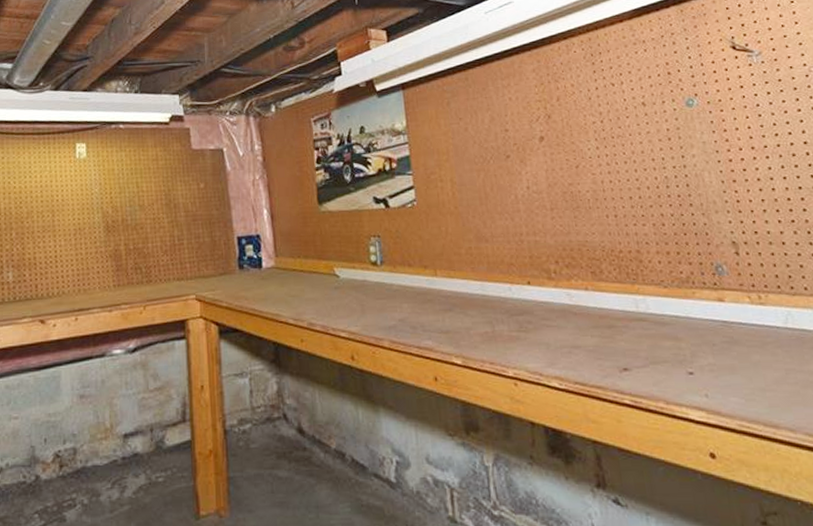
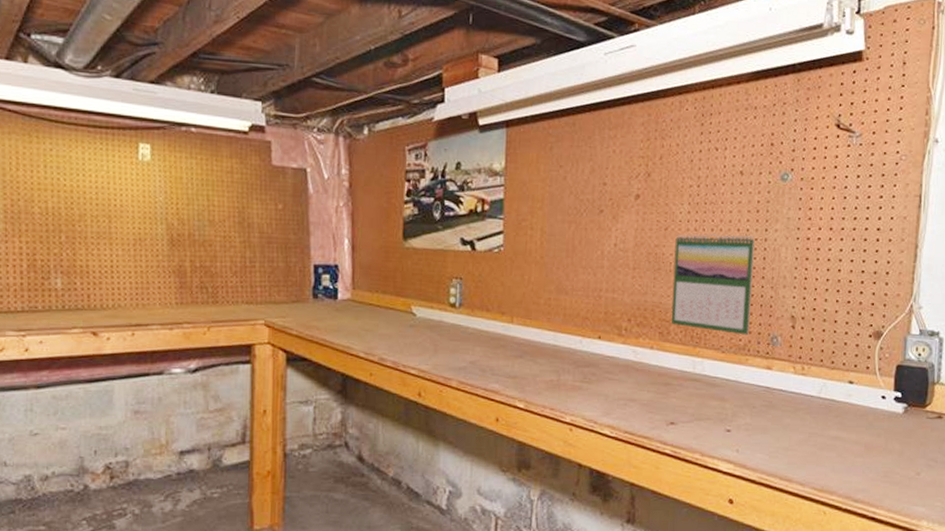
calendar: none [588,164,690,267] -> present [670,234,755,335]

